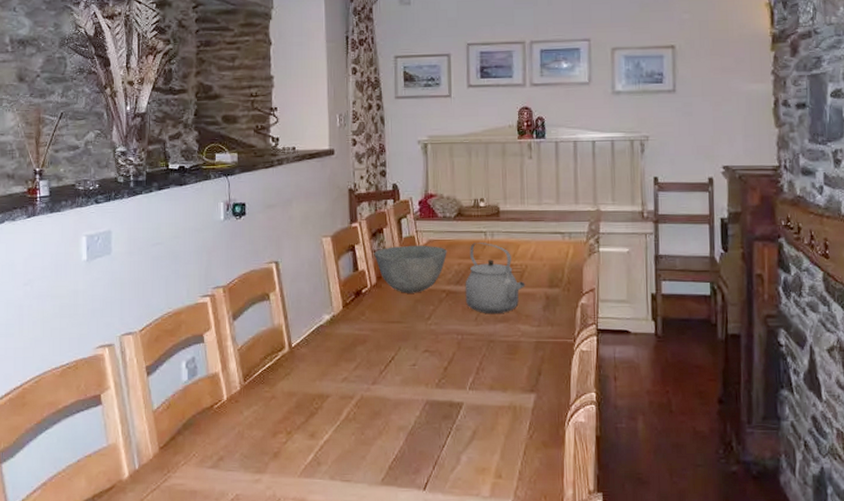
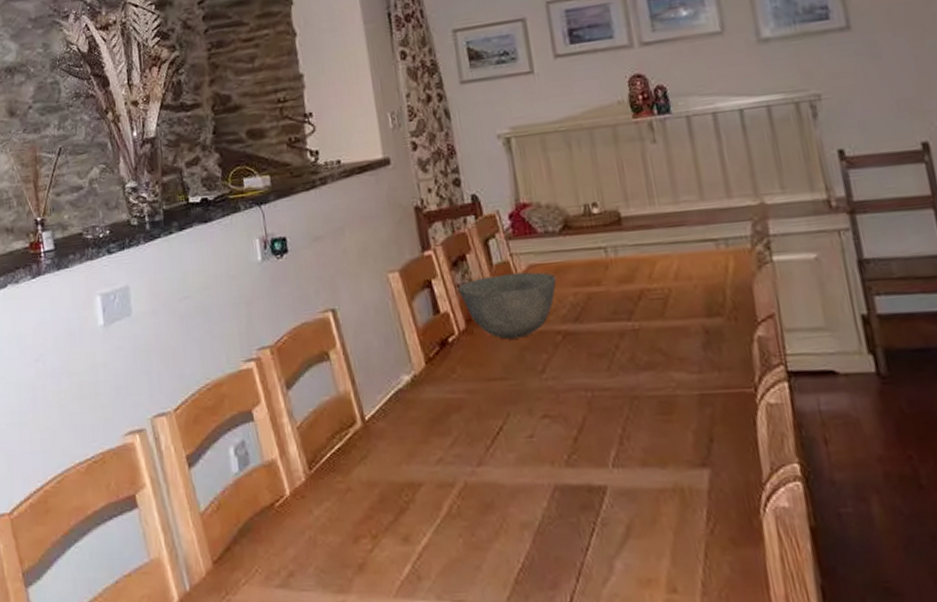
tea kettle: present [465,243,526,314] -> none [586,262,673,360]

